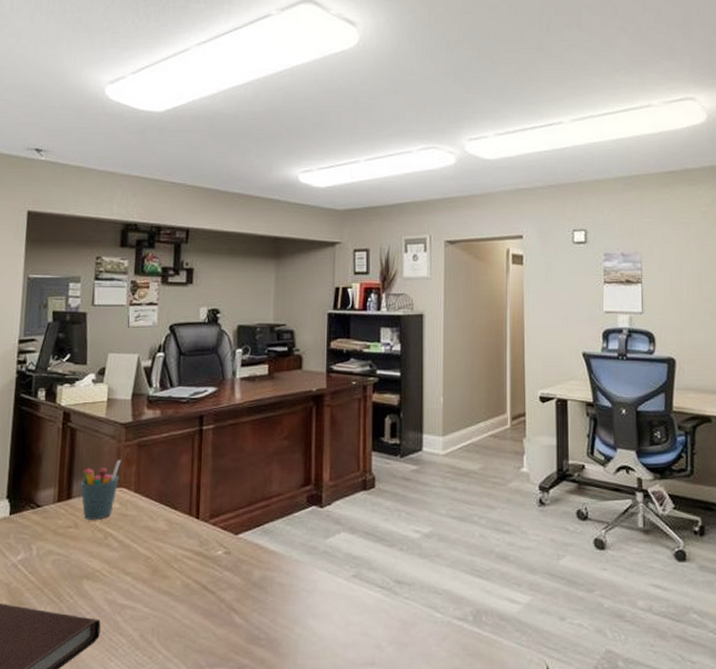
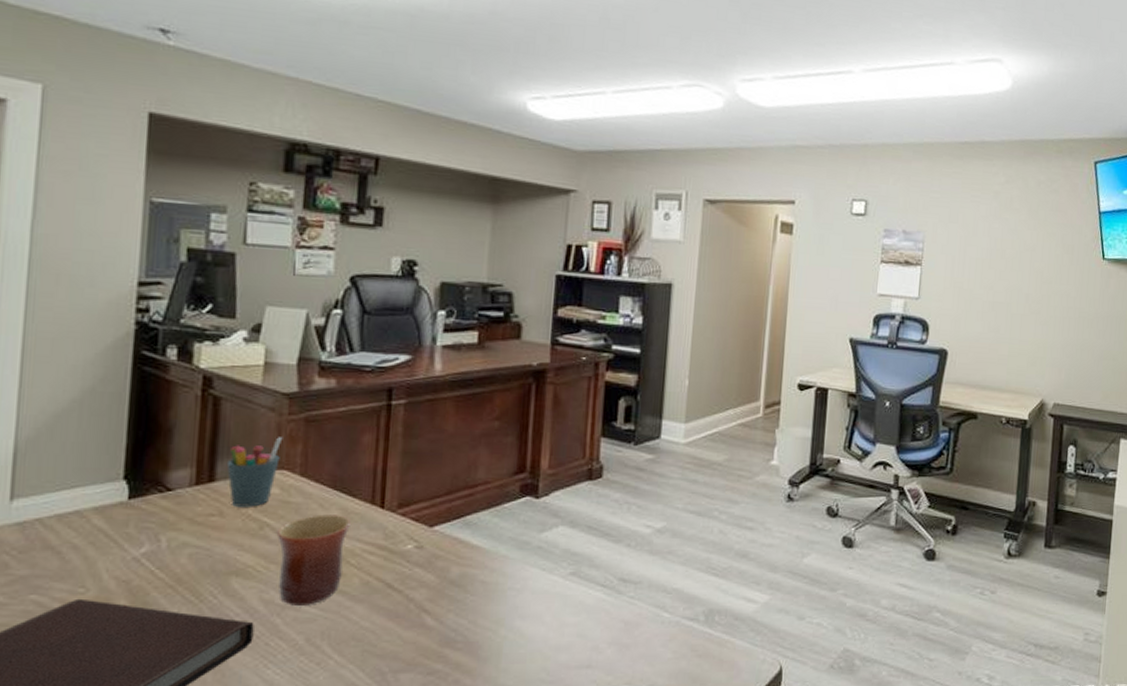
mug: none [117,525,173,605] -> present [276,514,351,605]

